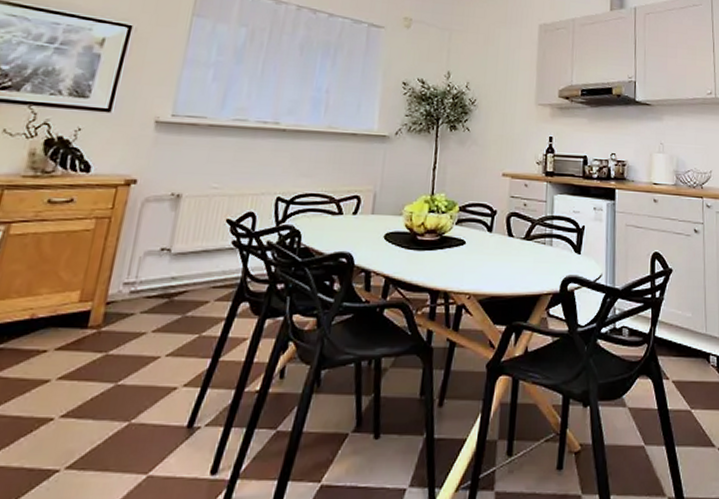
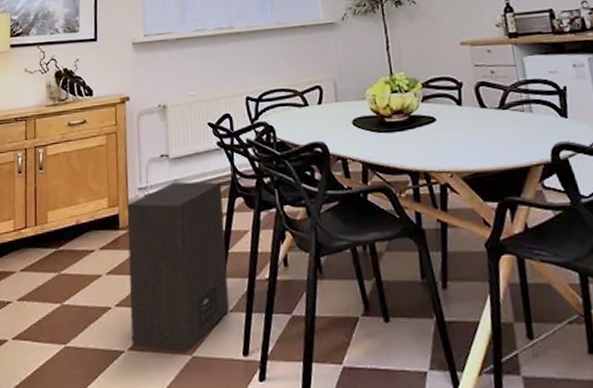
speaker: none [71,279,228,473] -> present [127,181,229,354]

